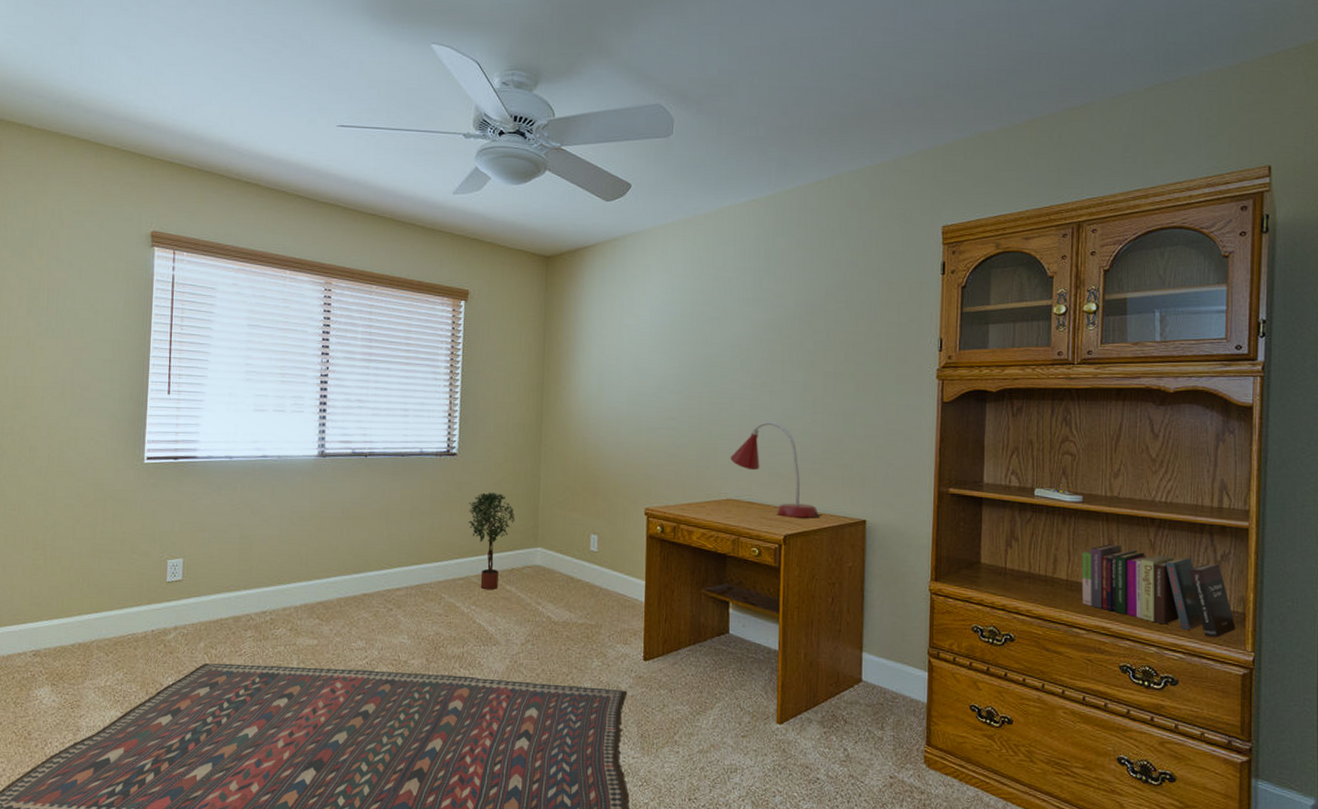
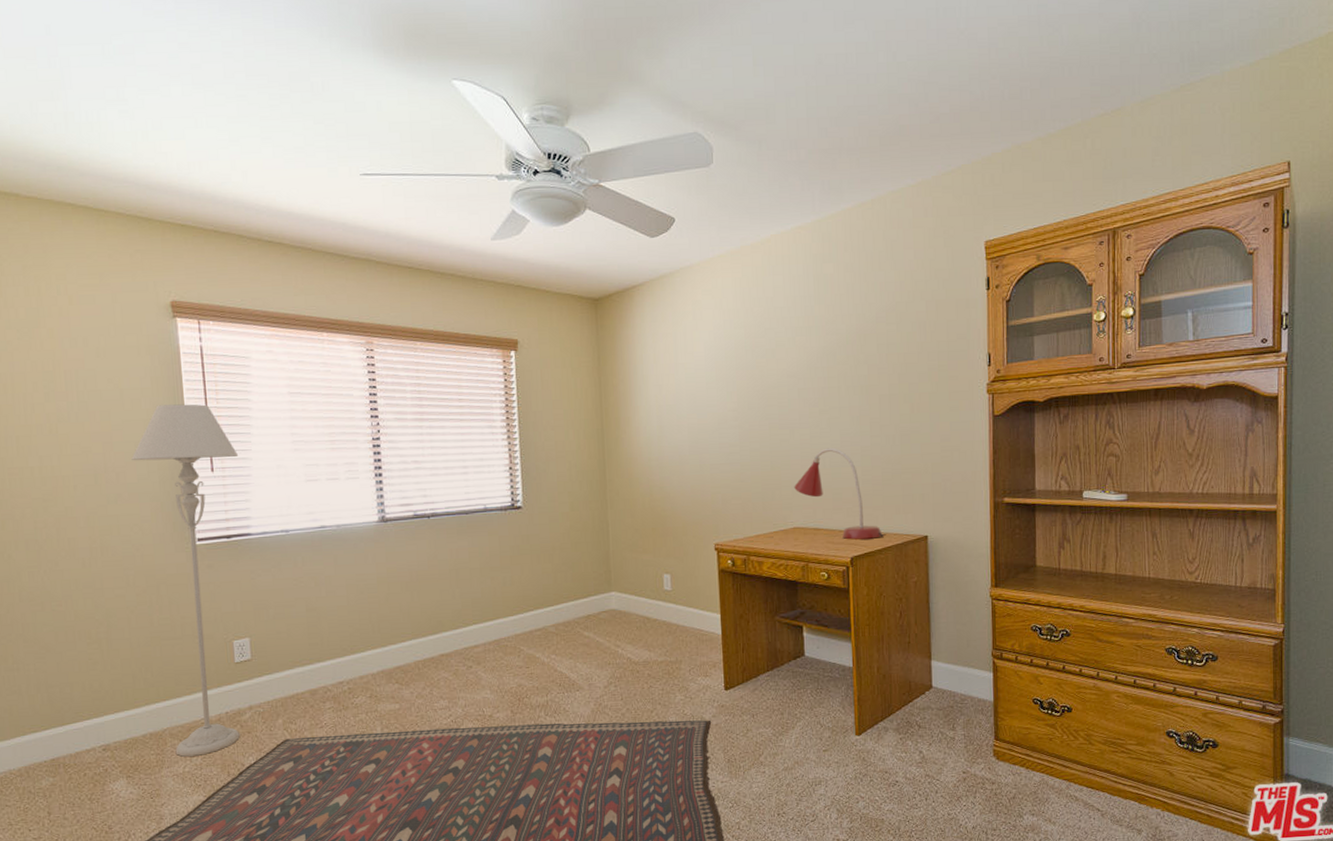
floor lamp: none [97,327,194,672] -> present [131,404,240,757]
potted tree: present [467,492,514,590] -> none [539,541,586,639]
books: present [1081,543,1236,638] -> none [1128,536,1267,614]

